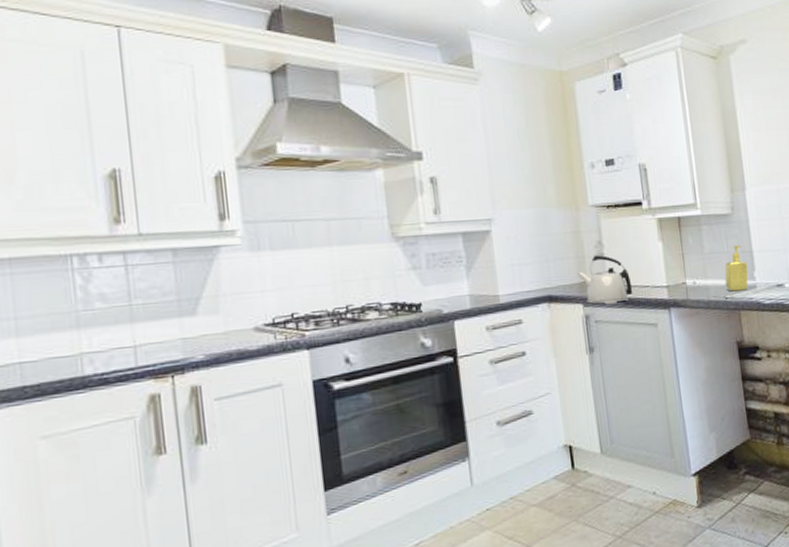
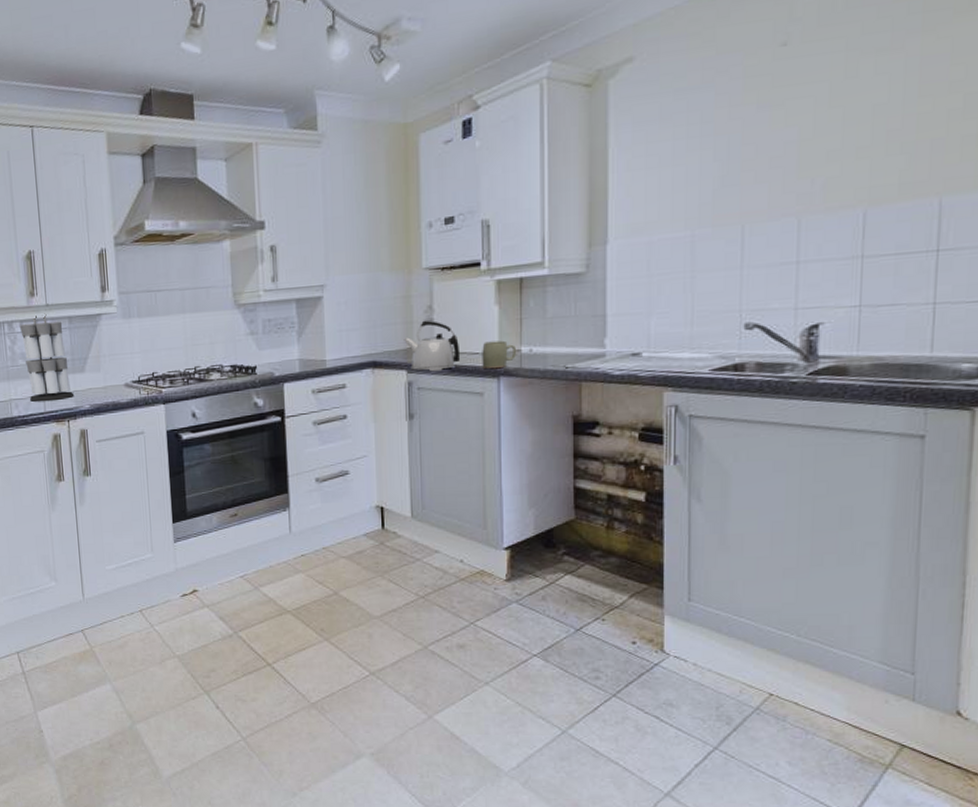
spice rack: none [96,244,182,355] -> present [19,313,75,402]
mug: none [651,274,683,301] -> present [482,340,517,370]
soap dispenser: present [724,245,749,292] -> none [567,308,597,361]

